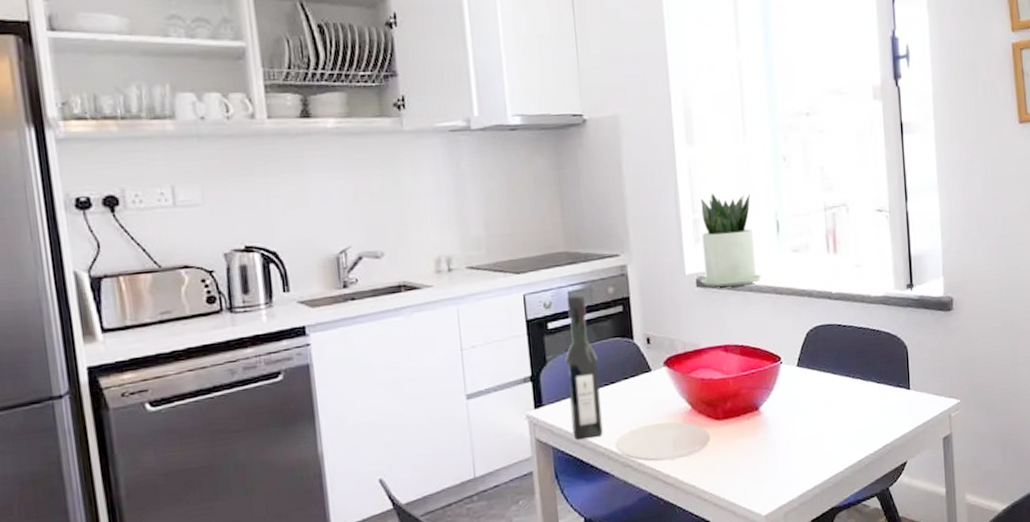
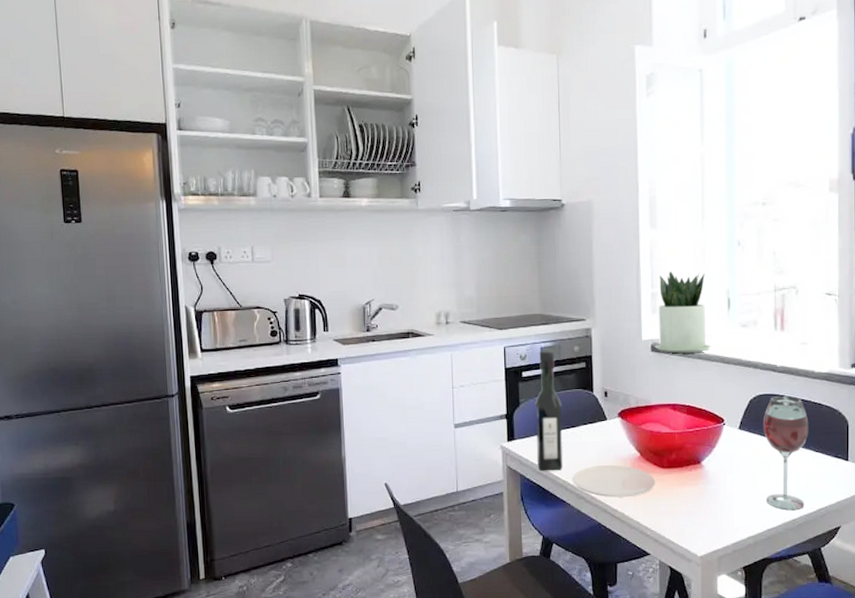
wineglass: none [822,325,870,451] -> present [764,396,809,511]

